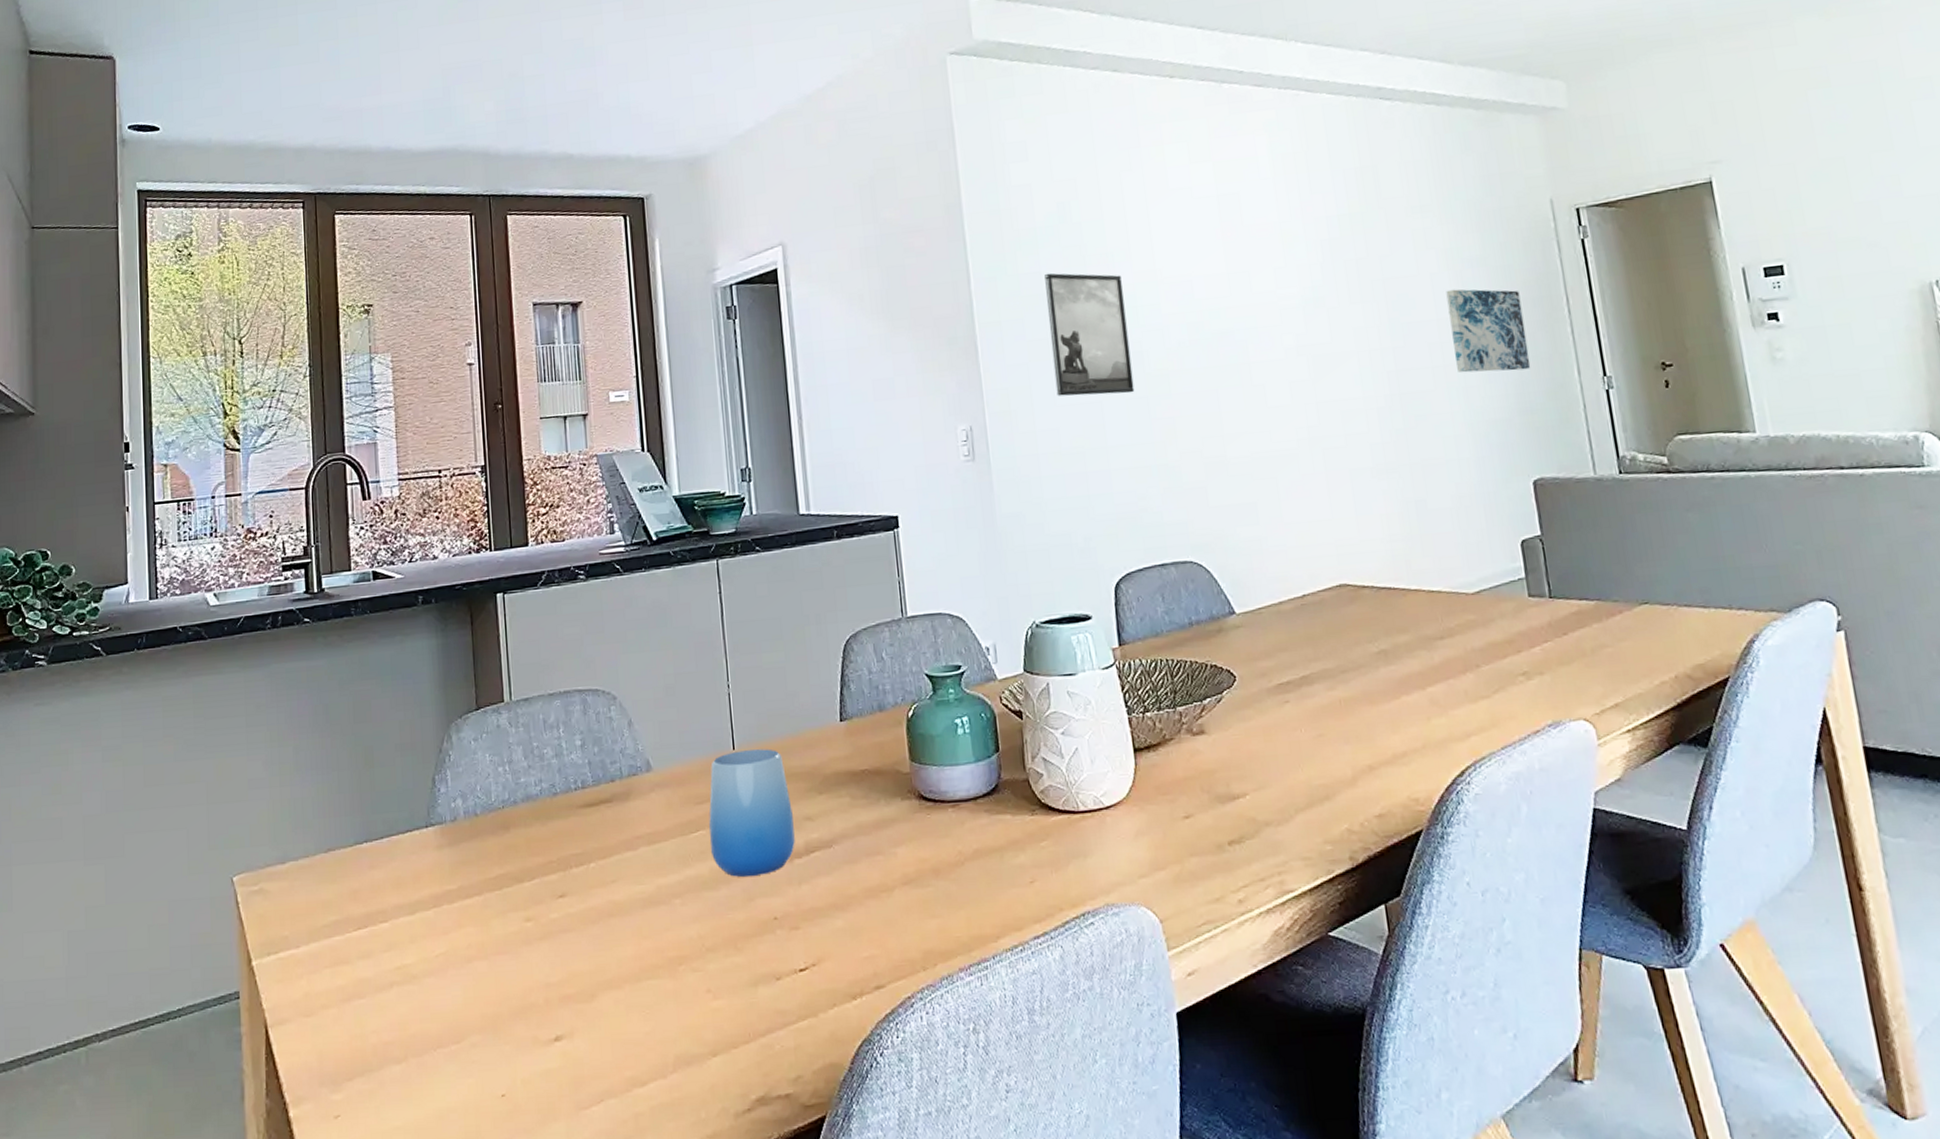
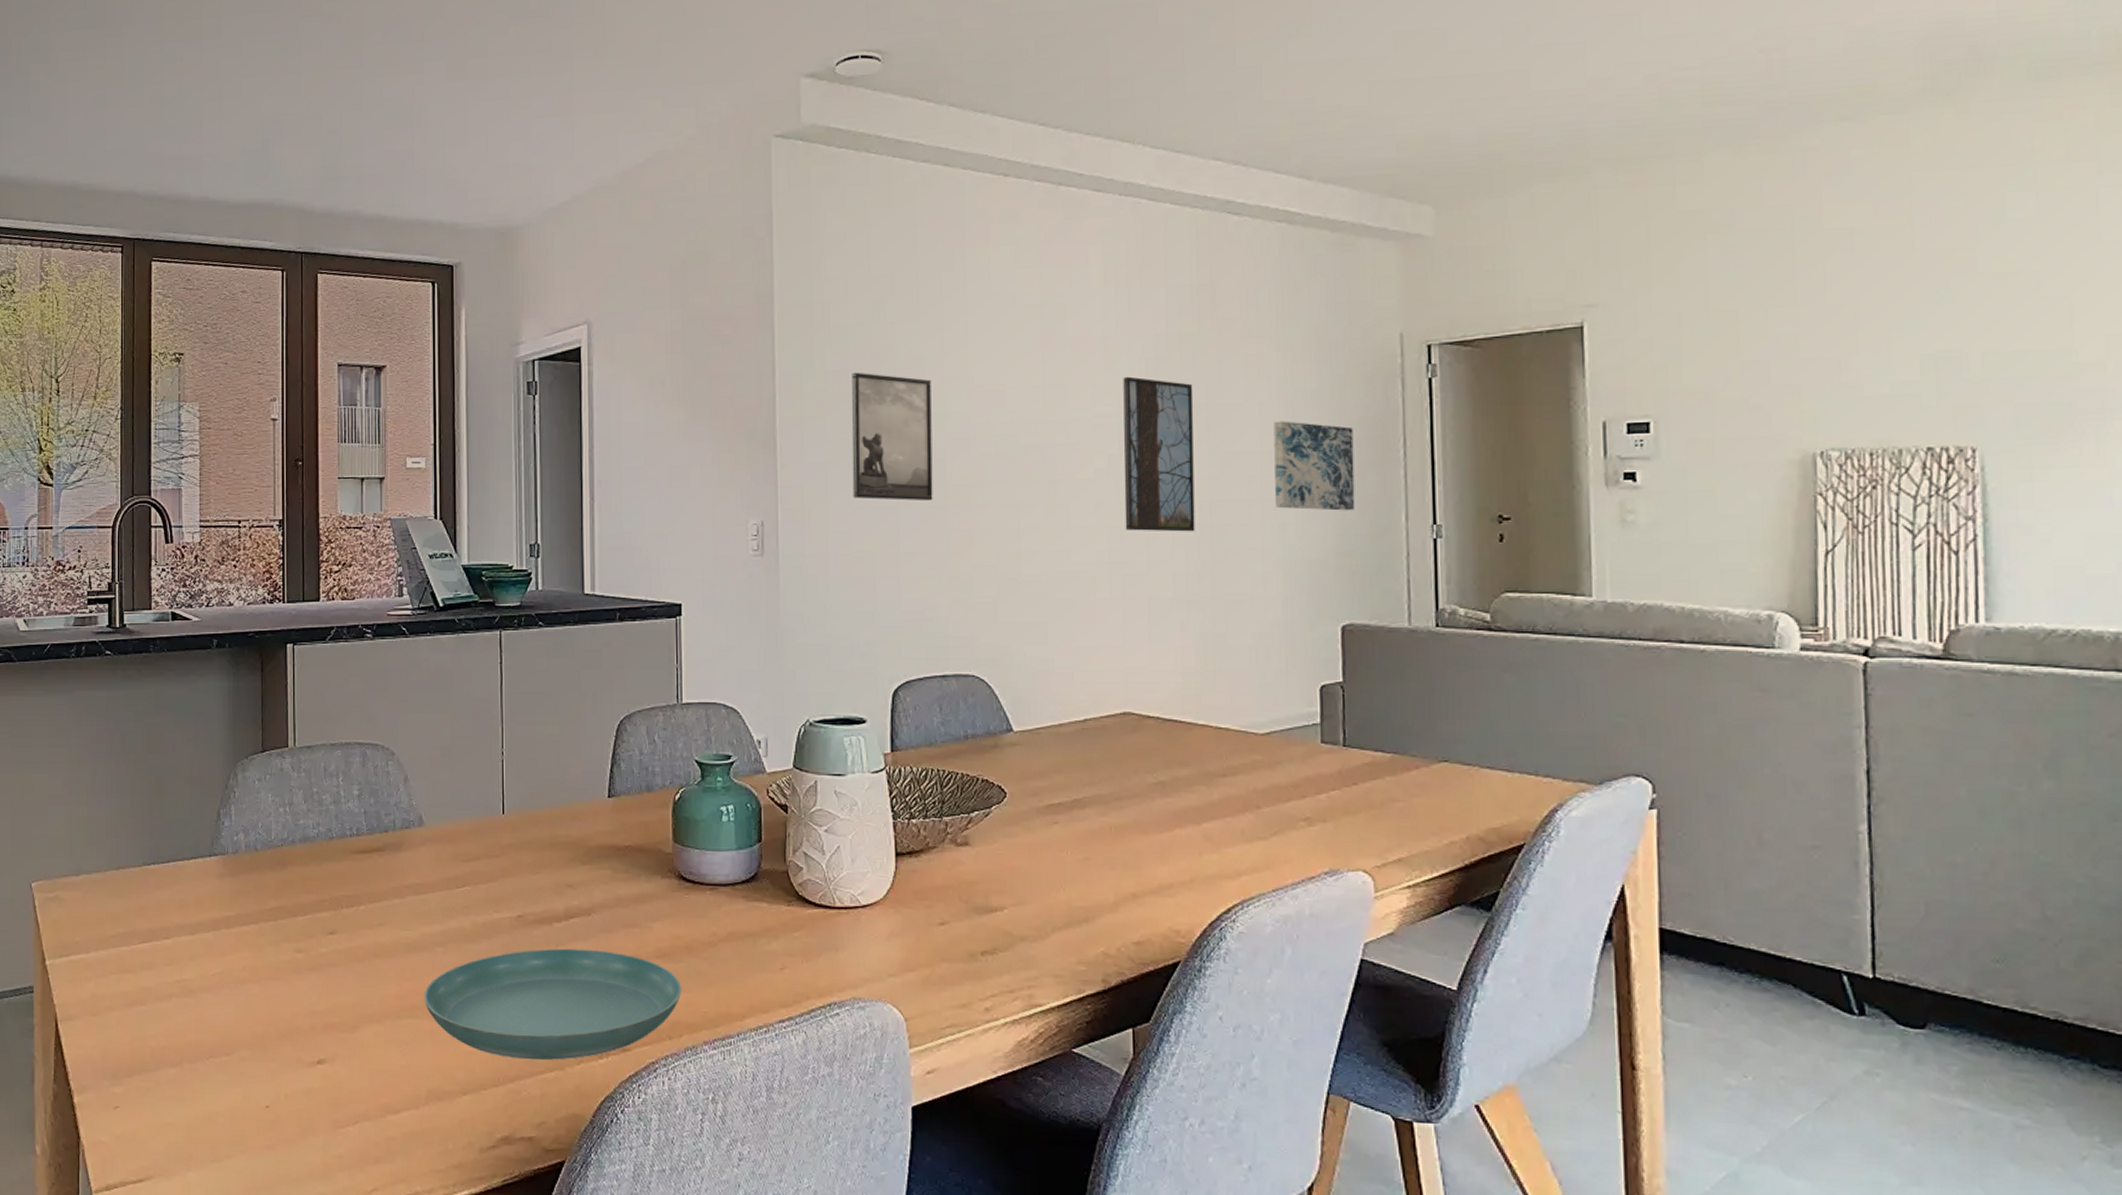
saucer: none [664,883,933,1011] -> present [424,948,682,1060]
cup: present [709,748,795,878] -> none [474,816,555,935]
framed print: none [1302,258,1386,406] -> present [1123,376,1195,532]

